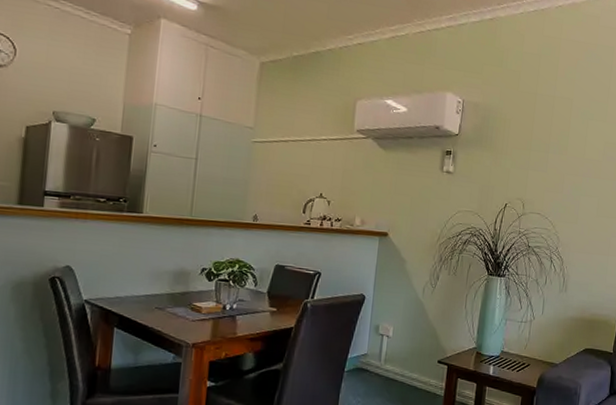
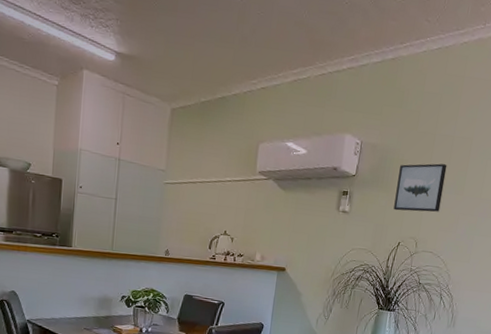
wall art: none [498,123,550,173] -> present [393,163,448,212]

